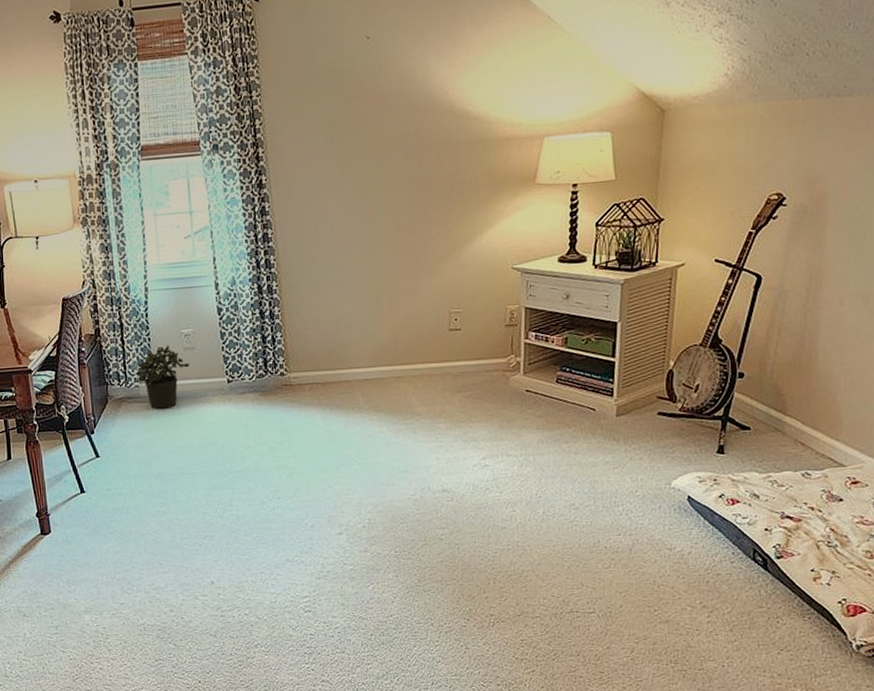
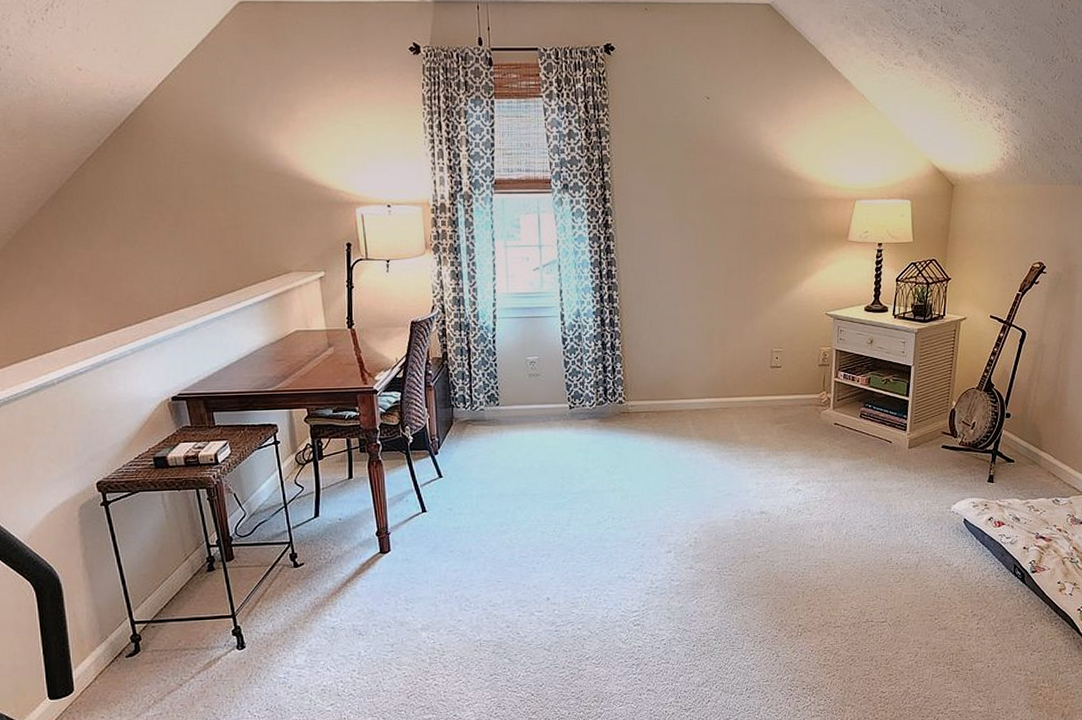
potted plant: present [135,345,189,409] -> none [481,371,534,432]

